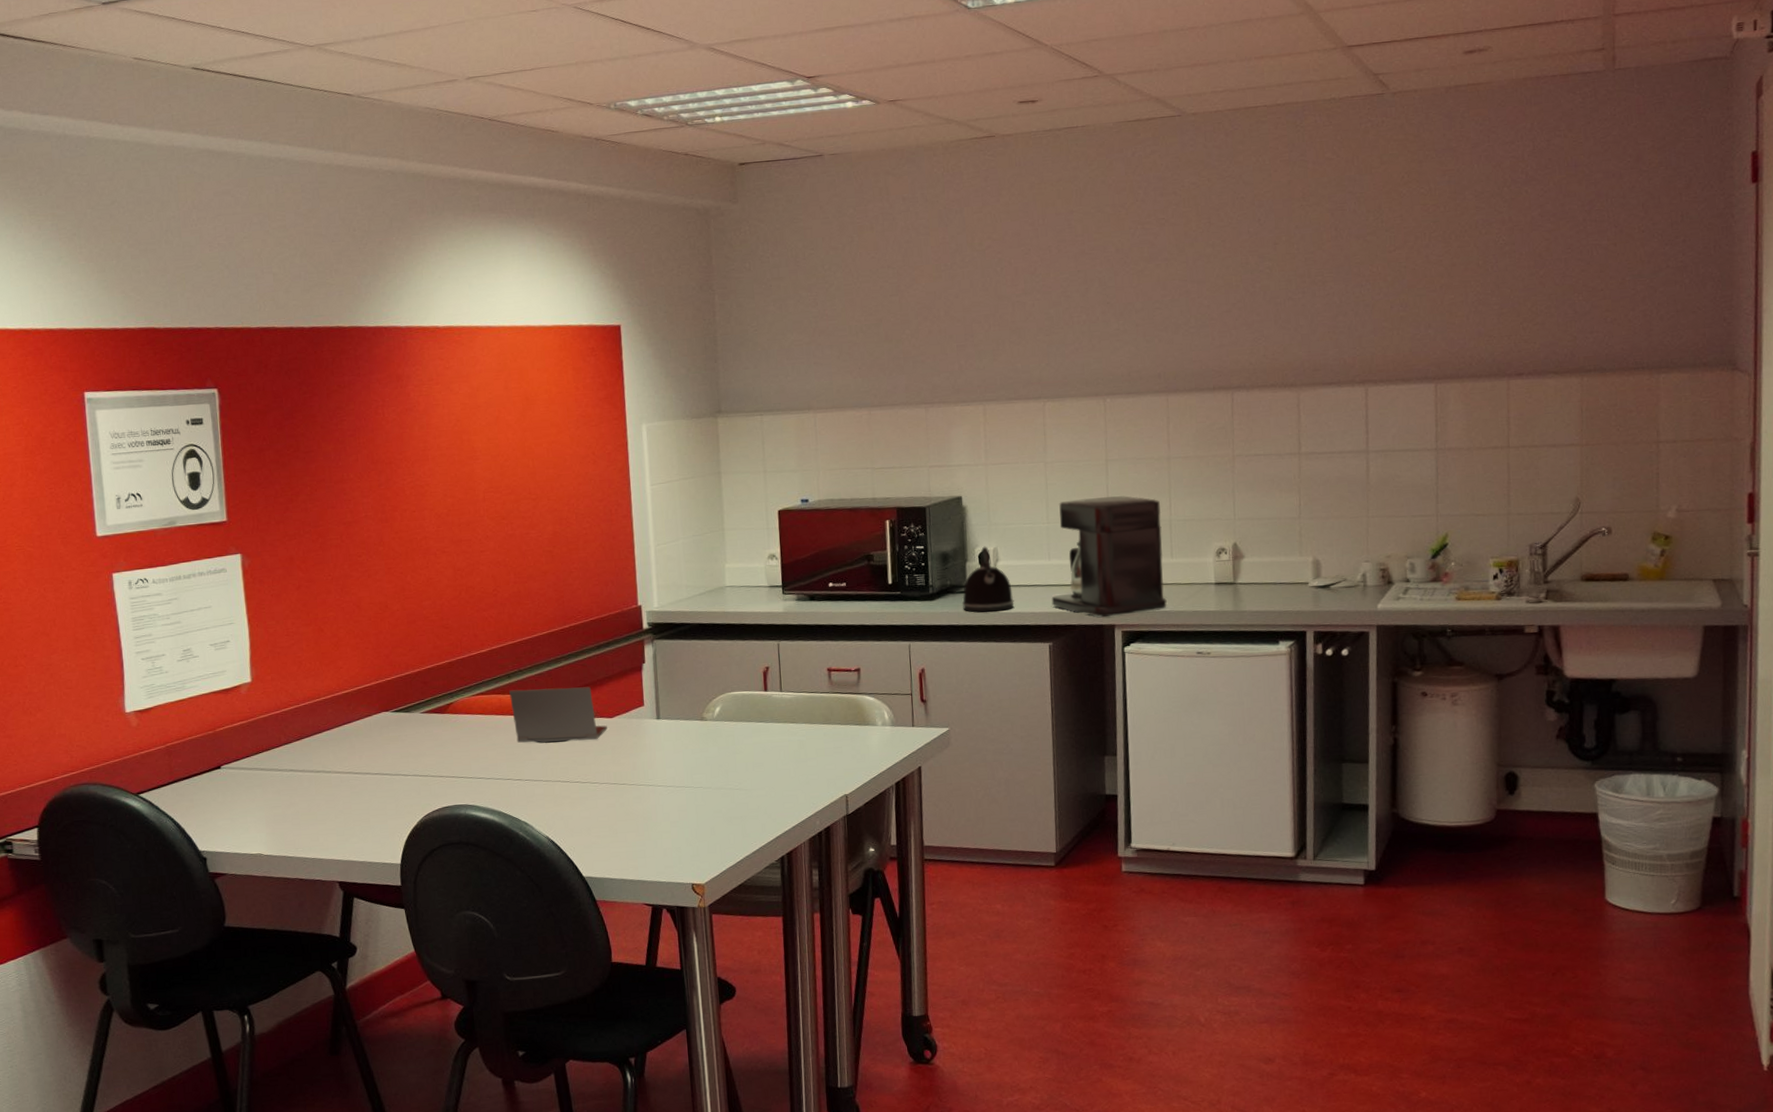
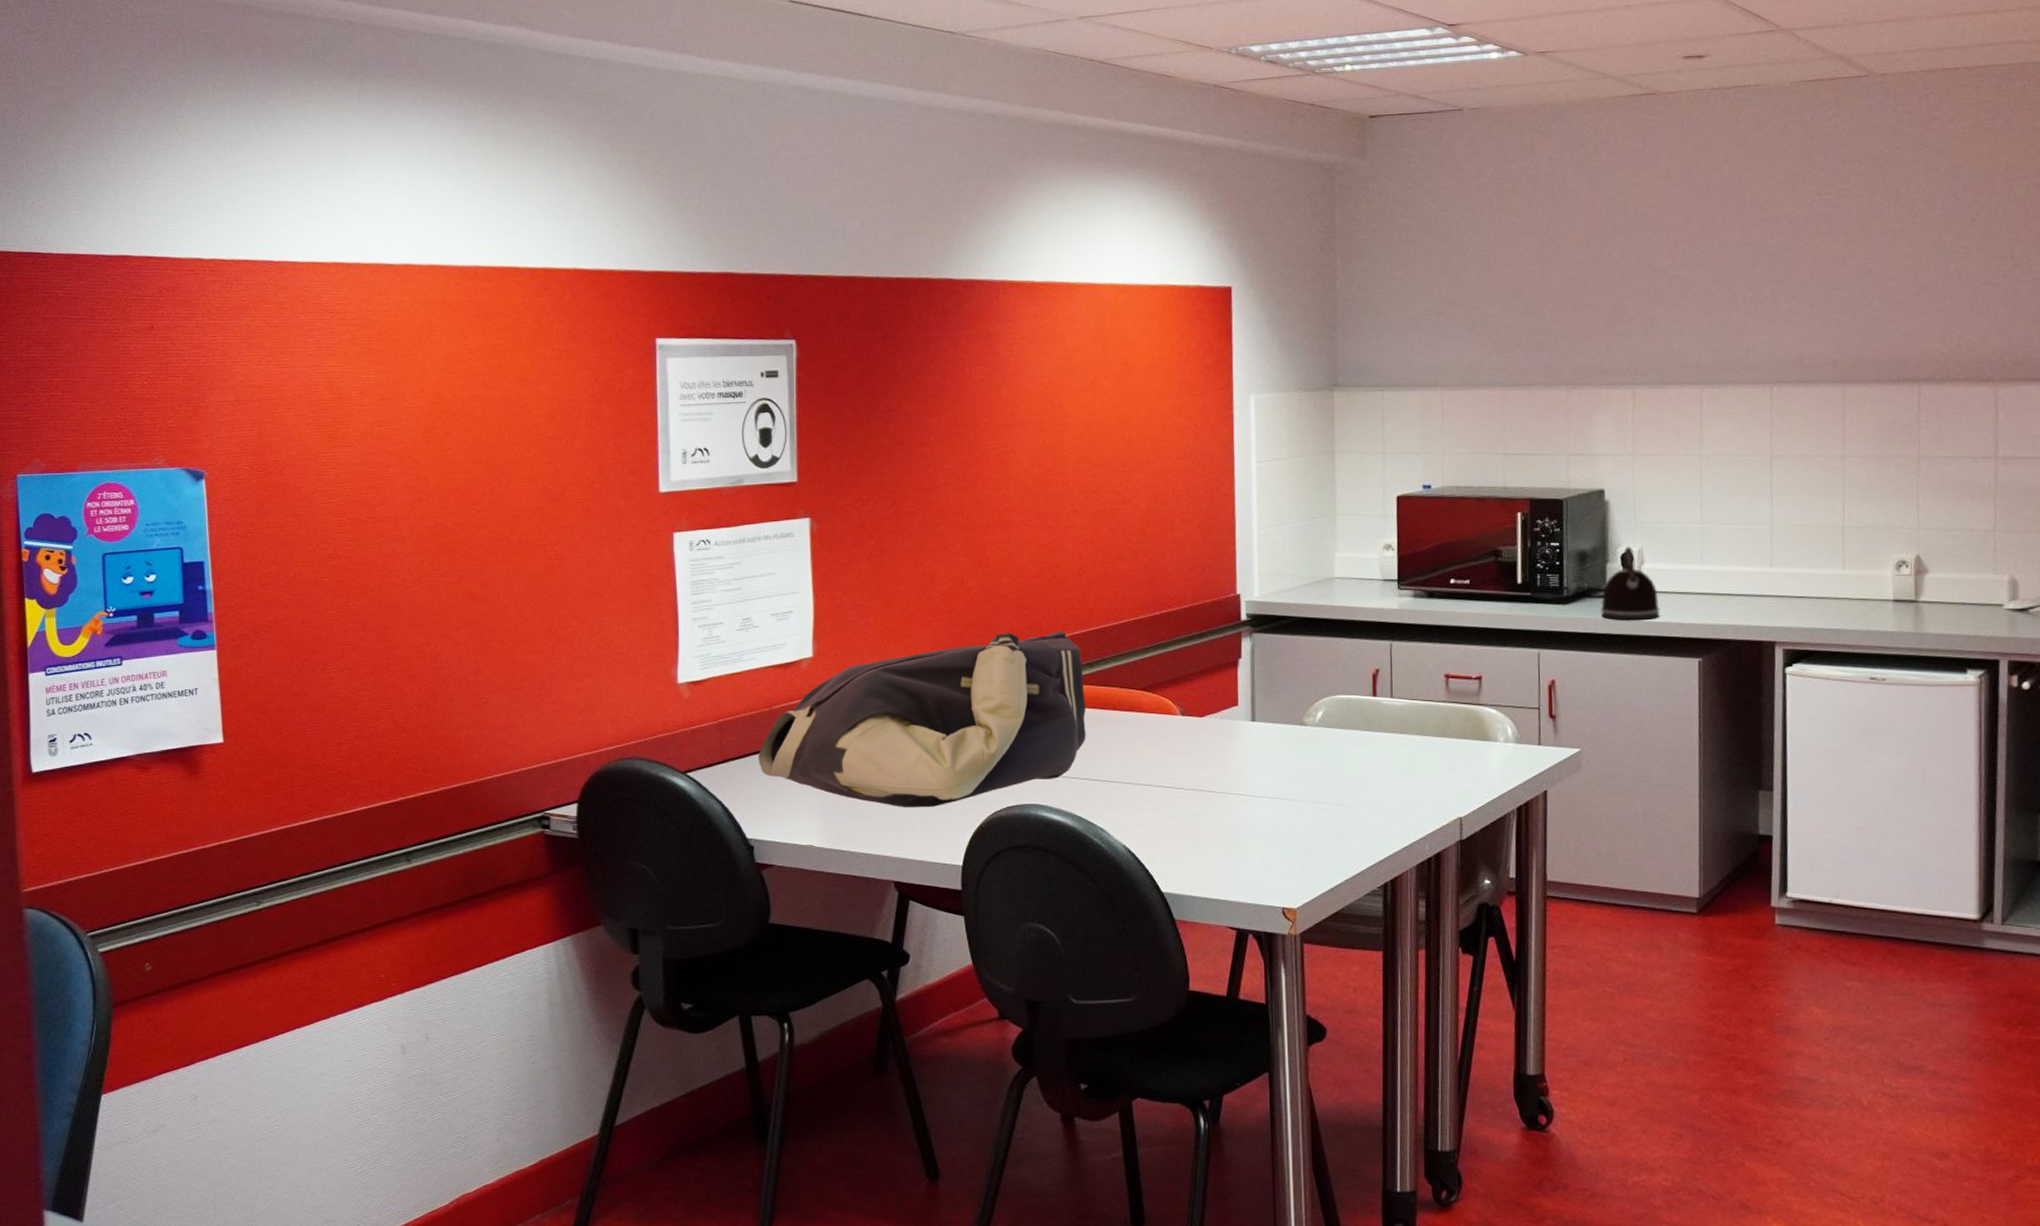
jacket: none [206,646,508,815] -> present [758,630,1086,808]
laptop computer: present [509,686,607,743] -> none [1091,680,1196,741]
coffee maker: present [1051,496,1167,617] -> none [1703,496,1837,632]

